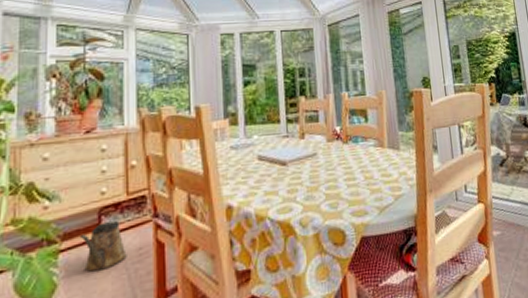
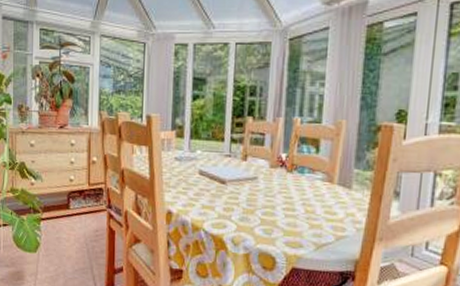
watering can: present [81,219,127,272] -> none [55,203,87,241]

